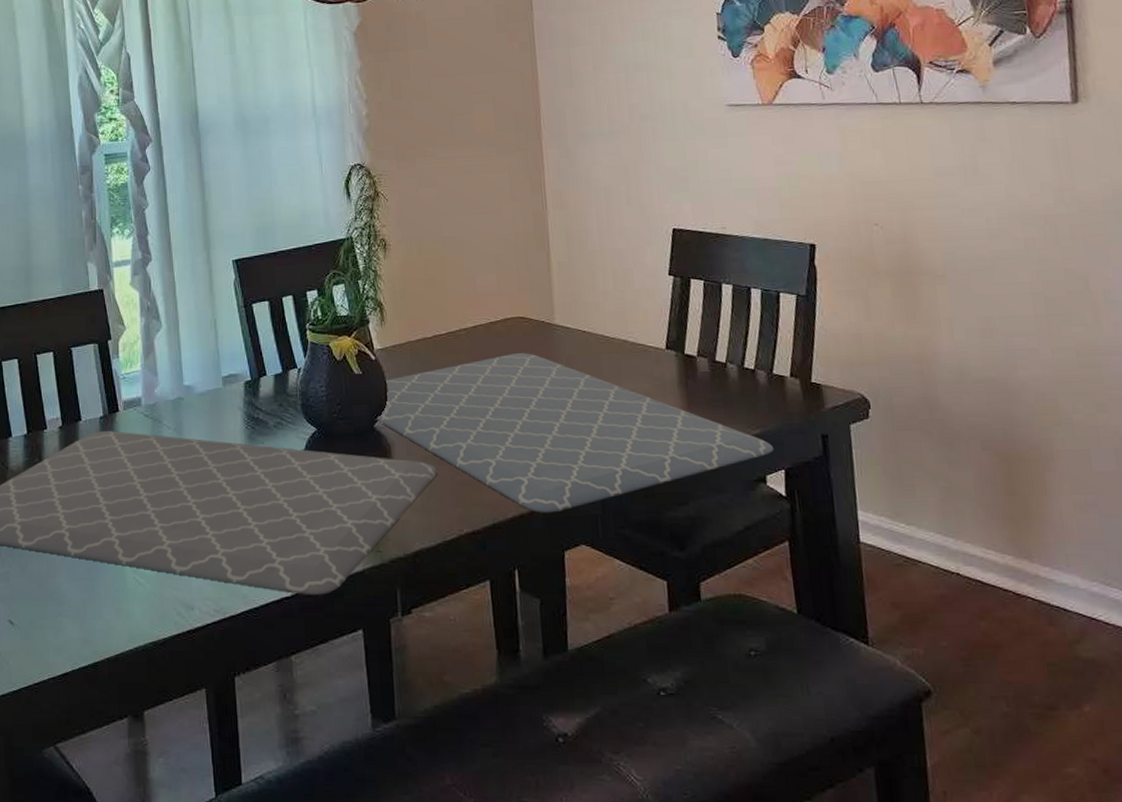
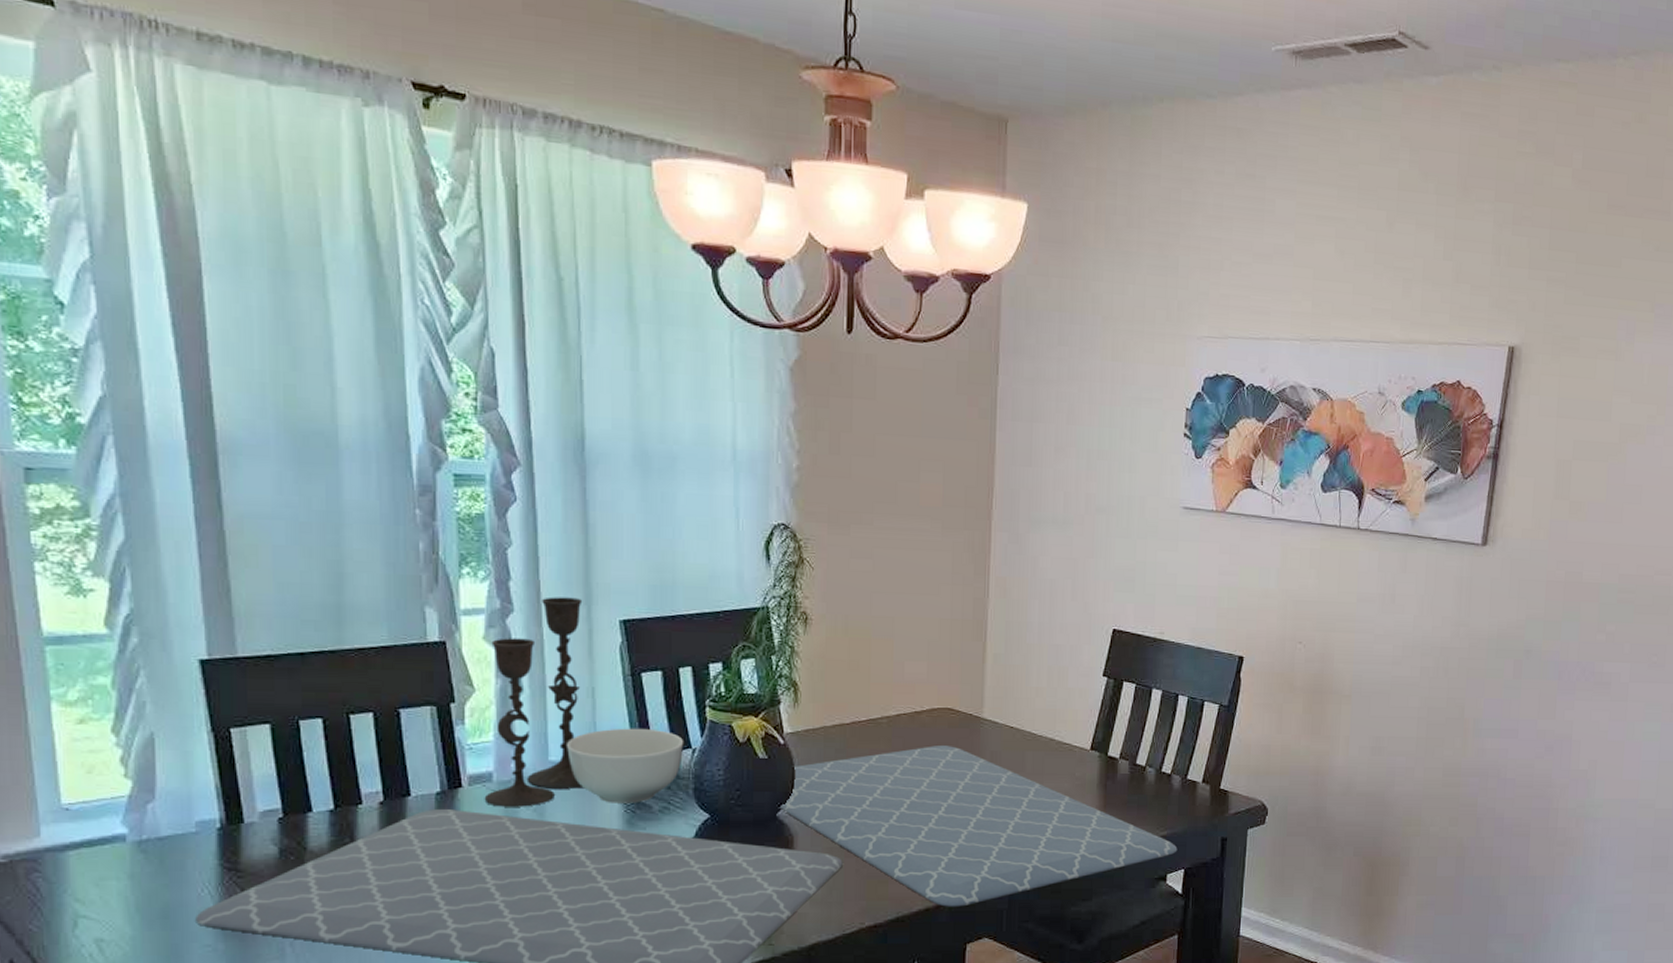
candlestick: none [136,244,211,427] -> present [484,597,583,807]
bowl: none [197,352,291,421] -> present [567,728,684,803]

